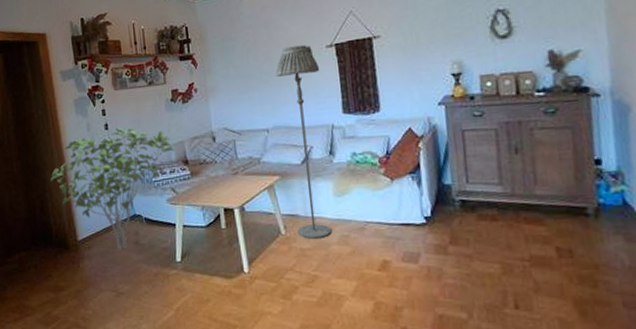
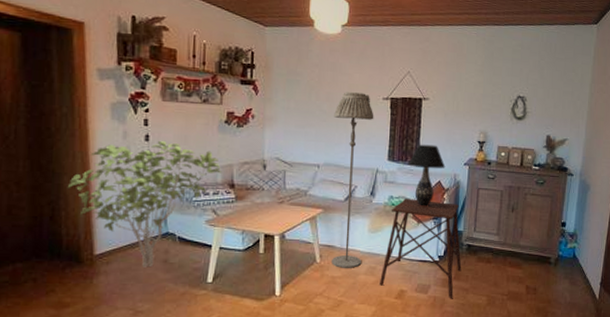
side table: none [356,152,459,268] -> present [380,199,462,298]
table lamp: none [367,87,415,162] -> present [407,144,446,208]

